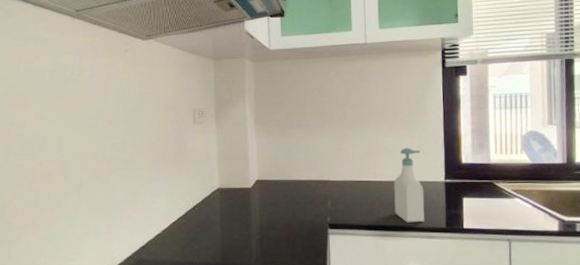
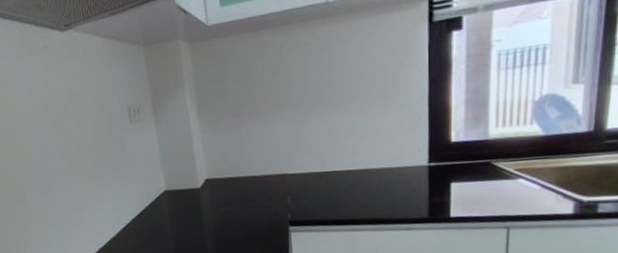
soap bottle: present [394,147,425,223] -> none [365,128,403,215]

